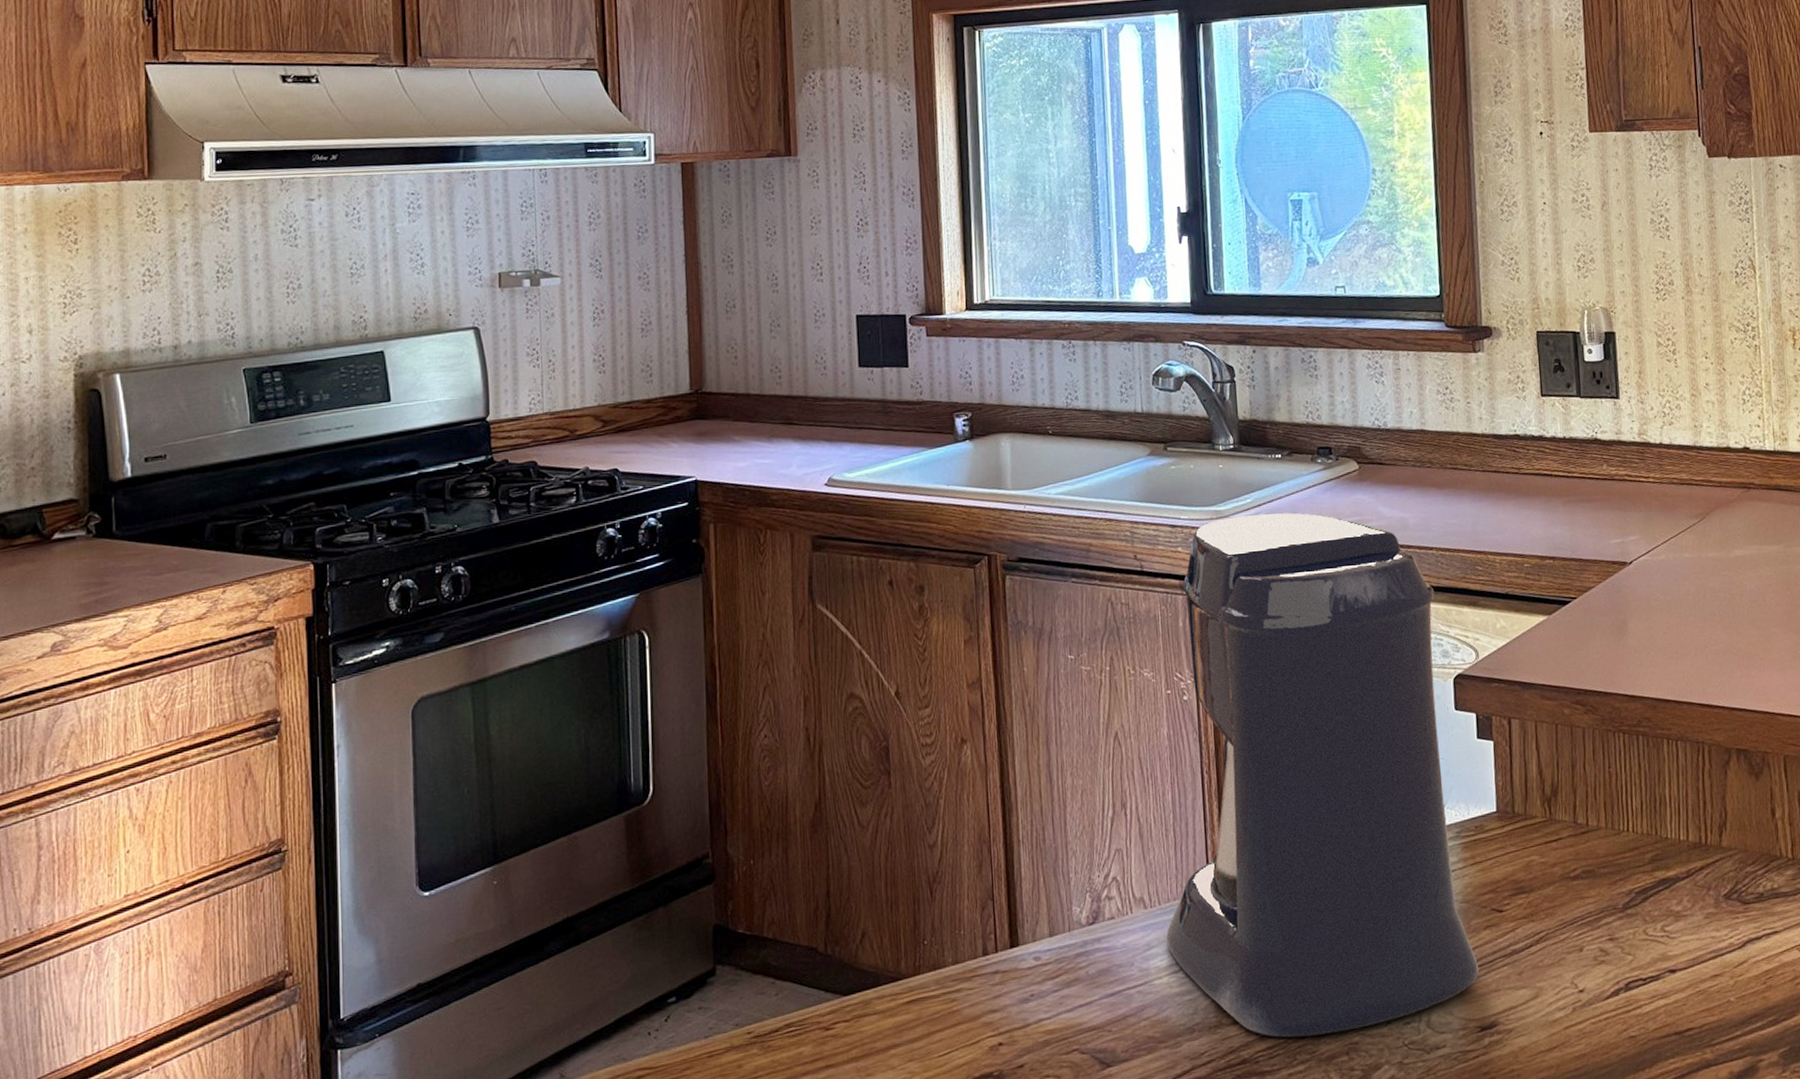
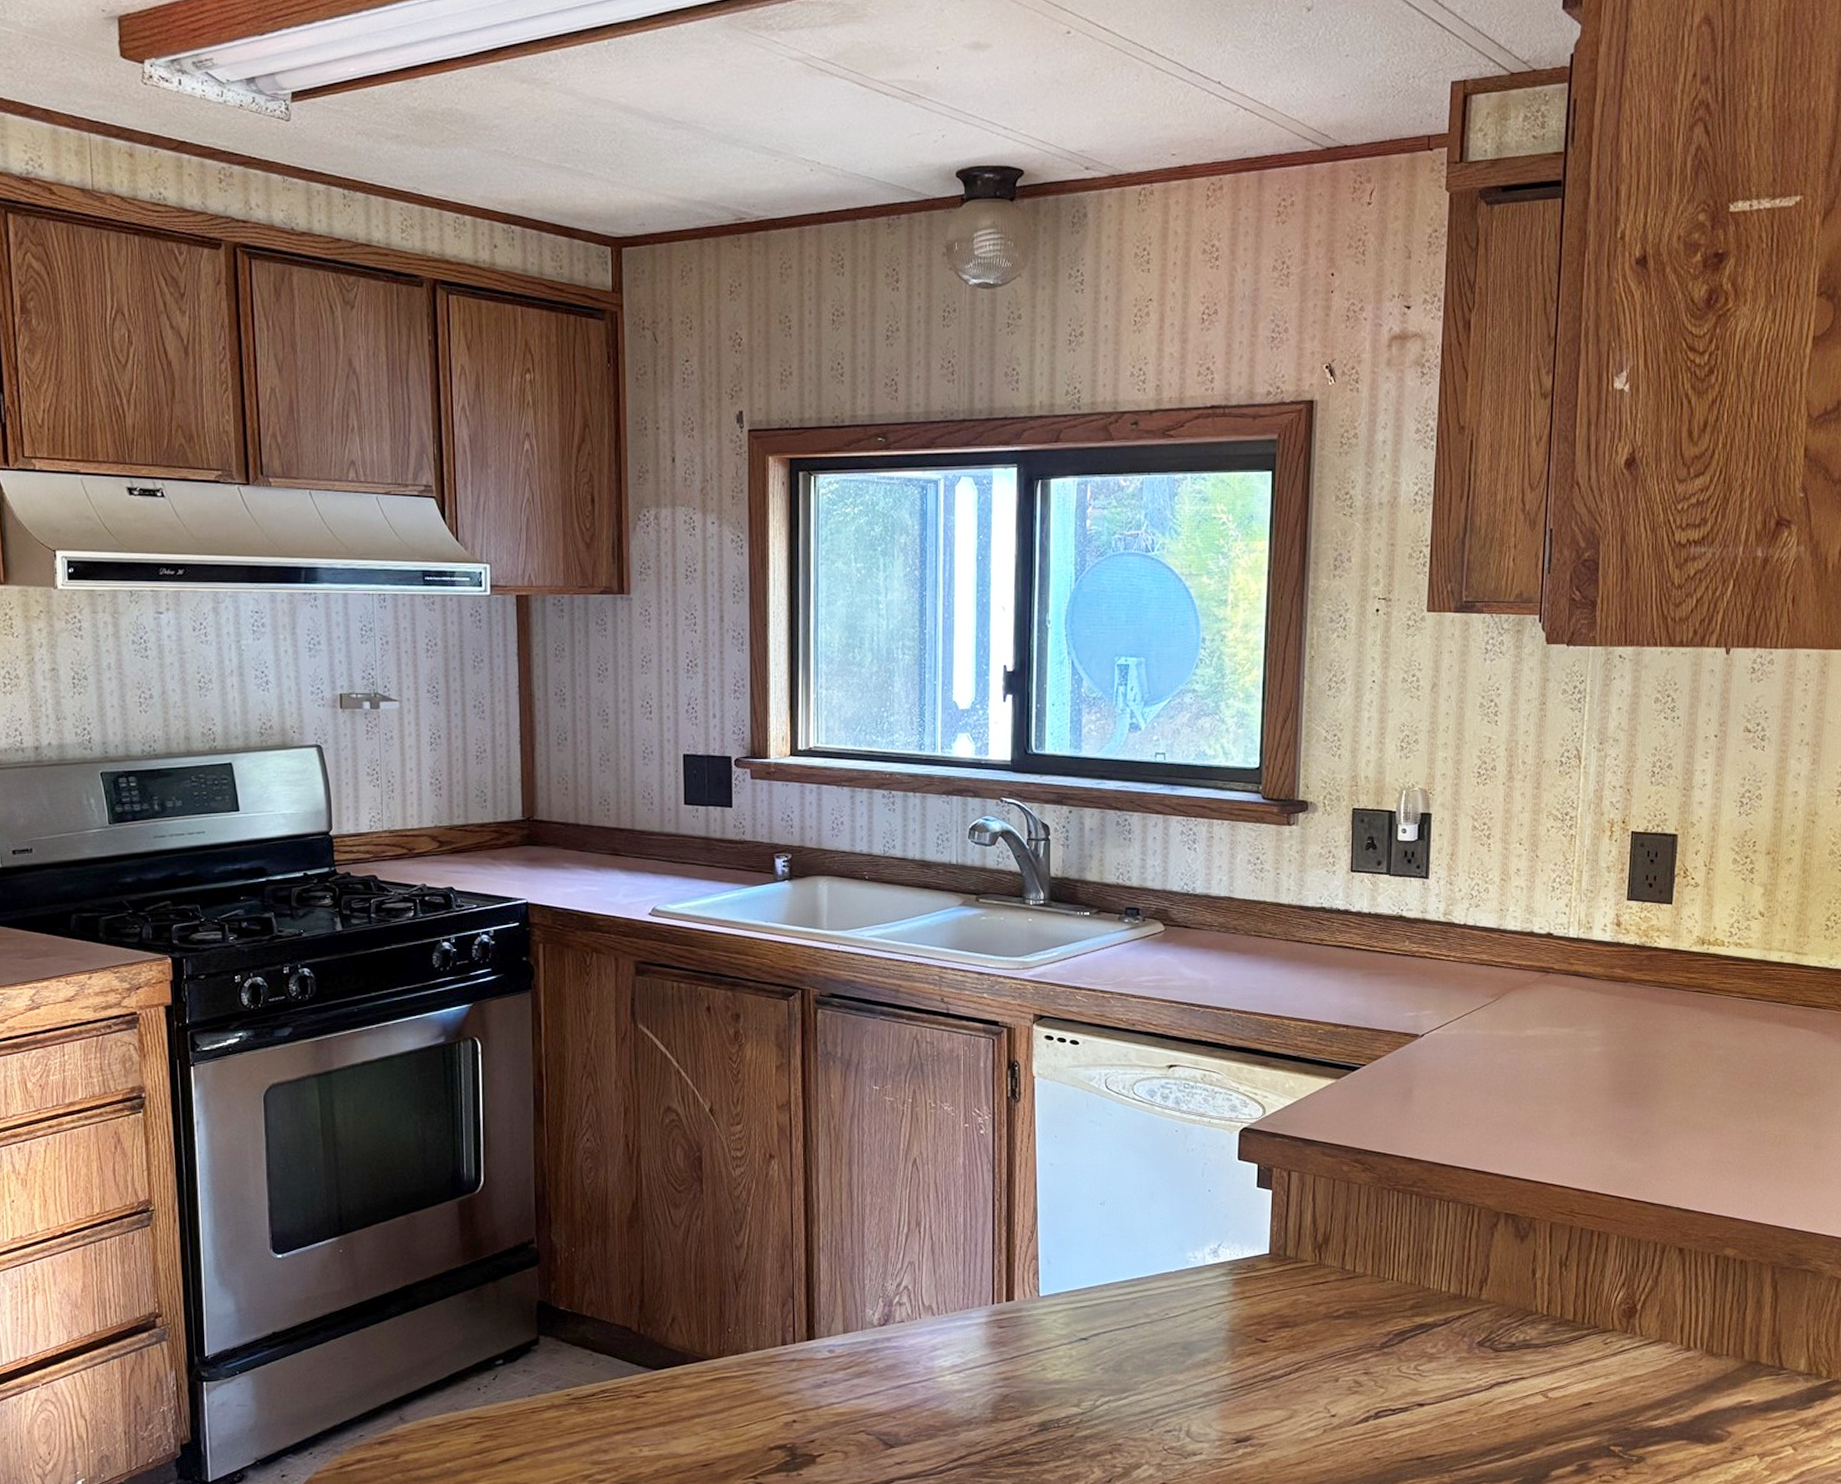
coffee maker: present [1166,513,1479,1038] -> none [951,967,1240,1436]

